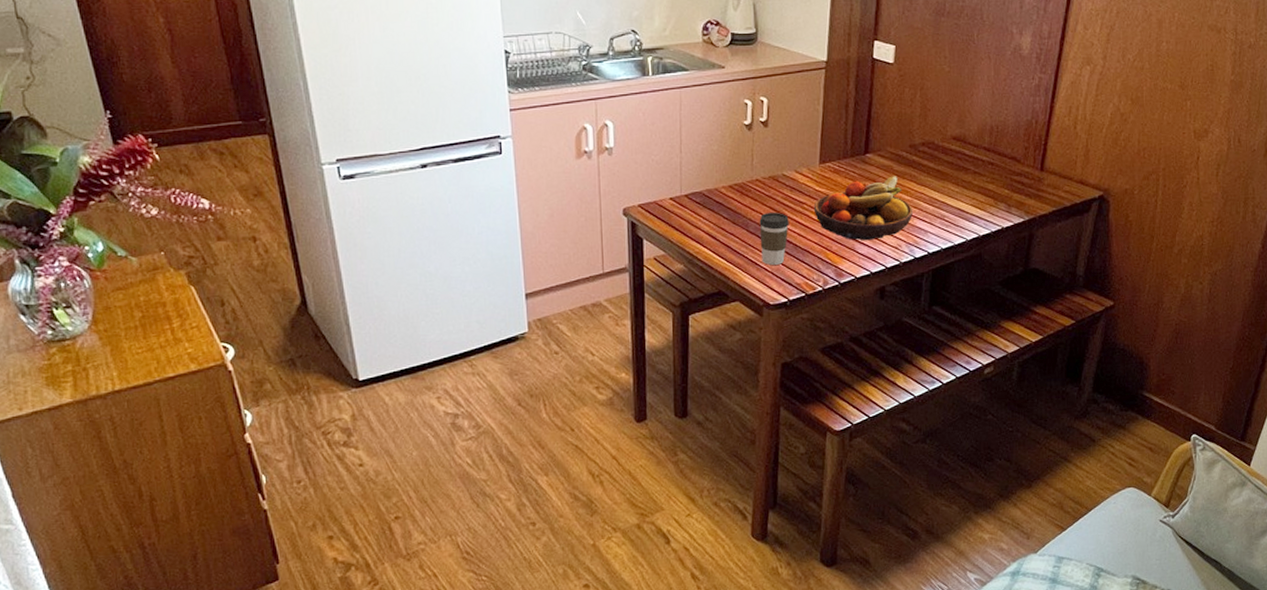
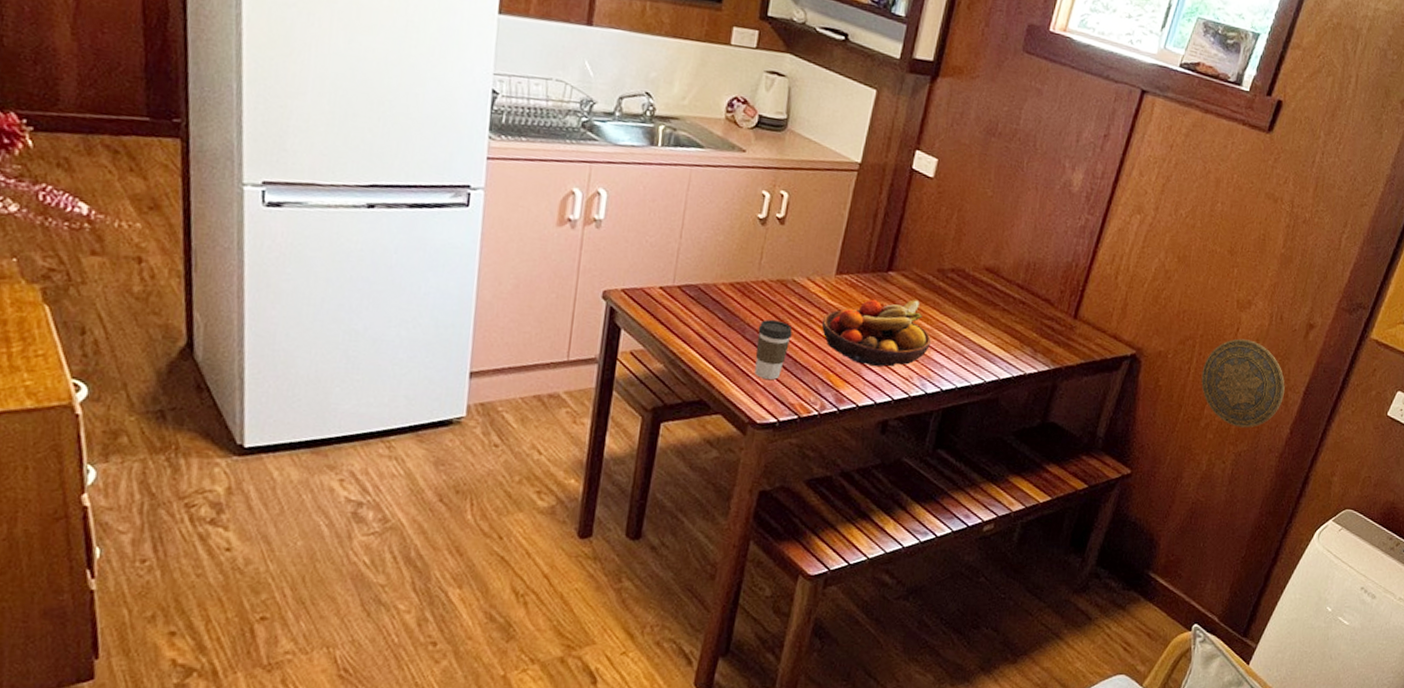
decorative plate: none [1168,166,1251,249] -> present [1201,338,1285,428]

